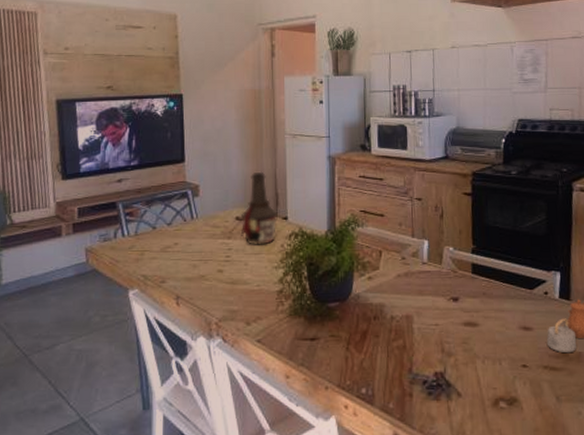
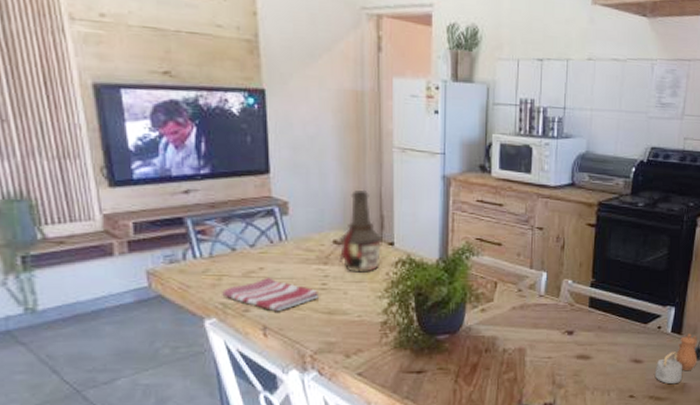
dish towel: none [144,251,223,283] -> present [222,276,318,312]

